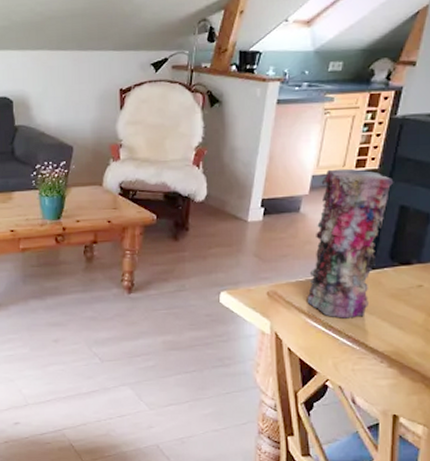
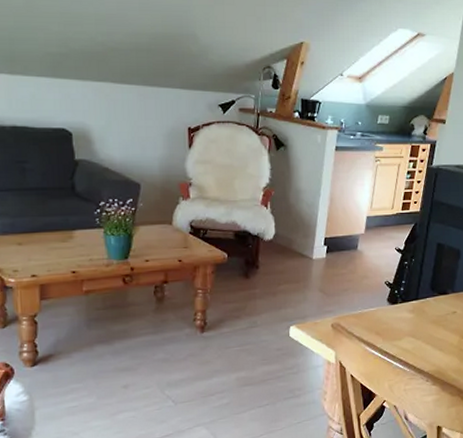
vase: present [307,168,394,318] -> none [365,210,432,345]

